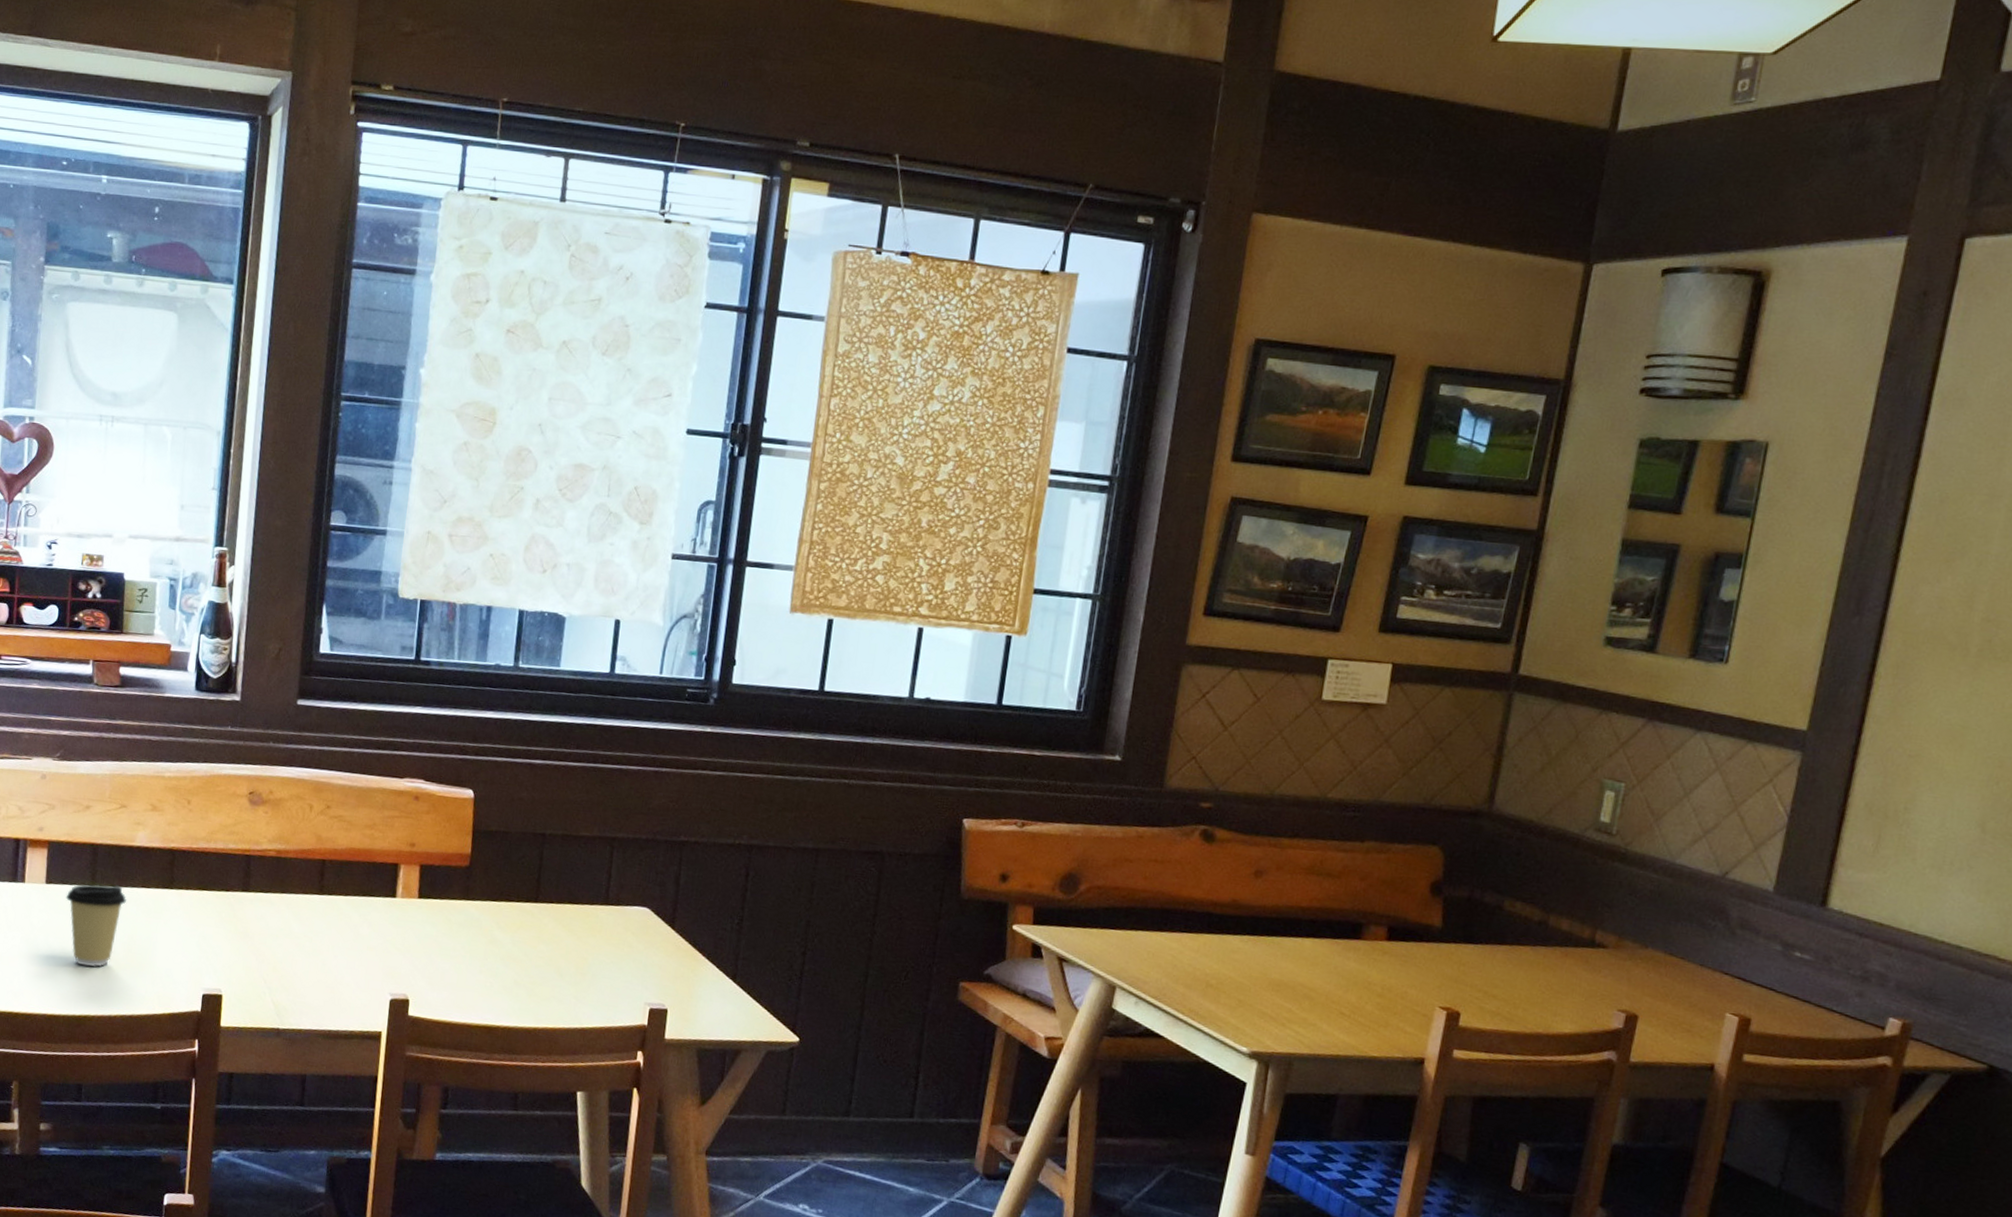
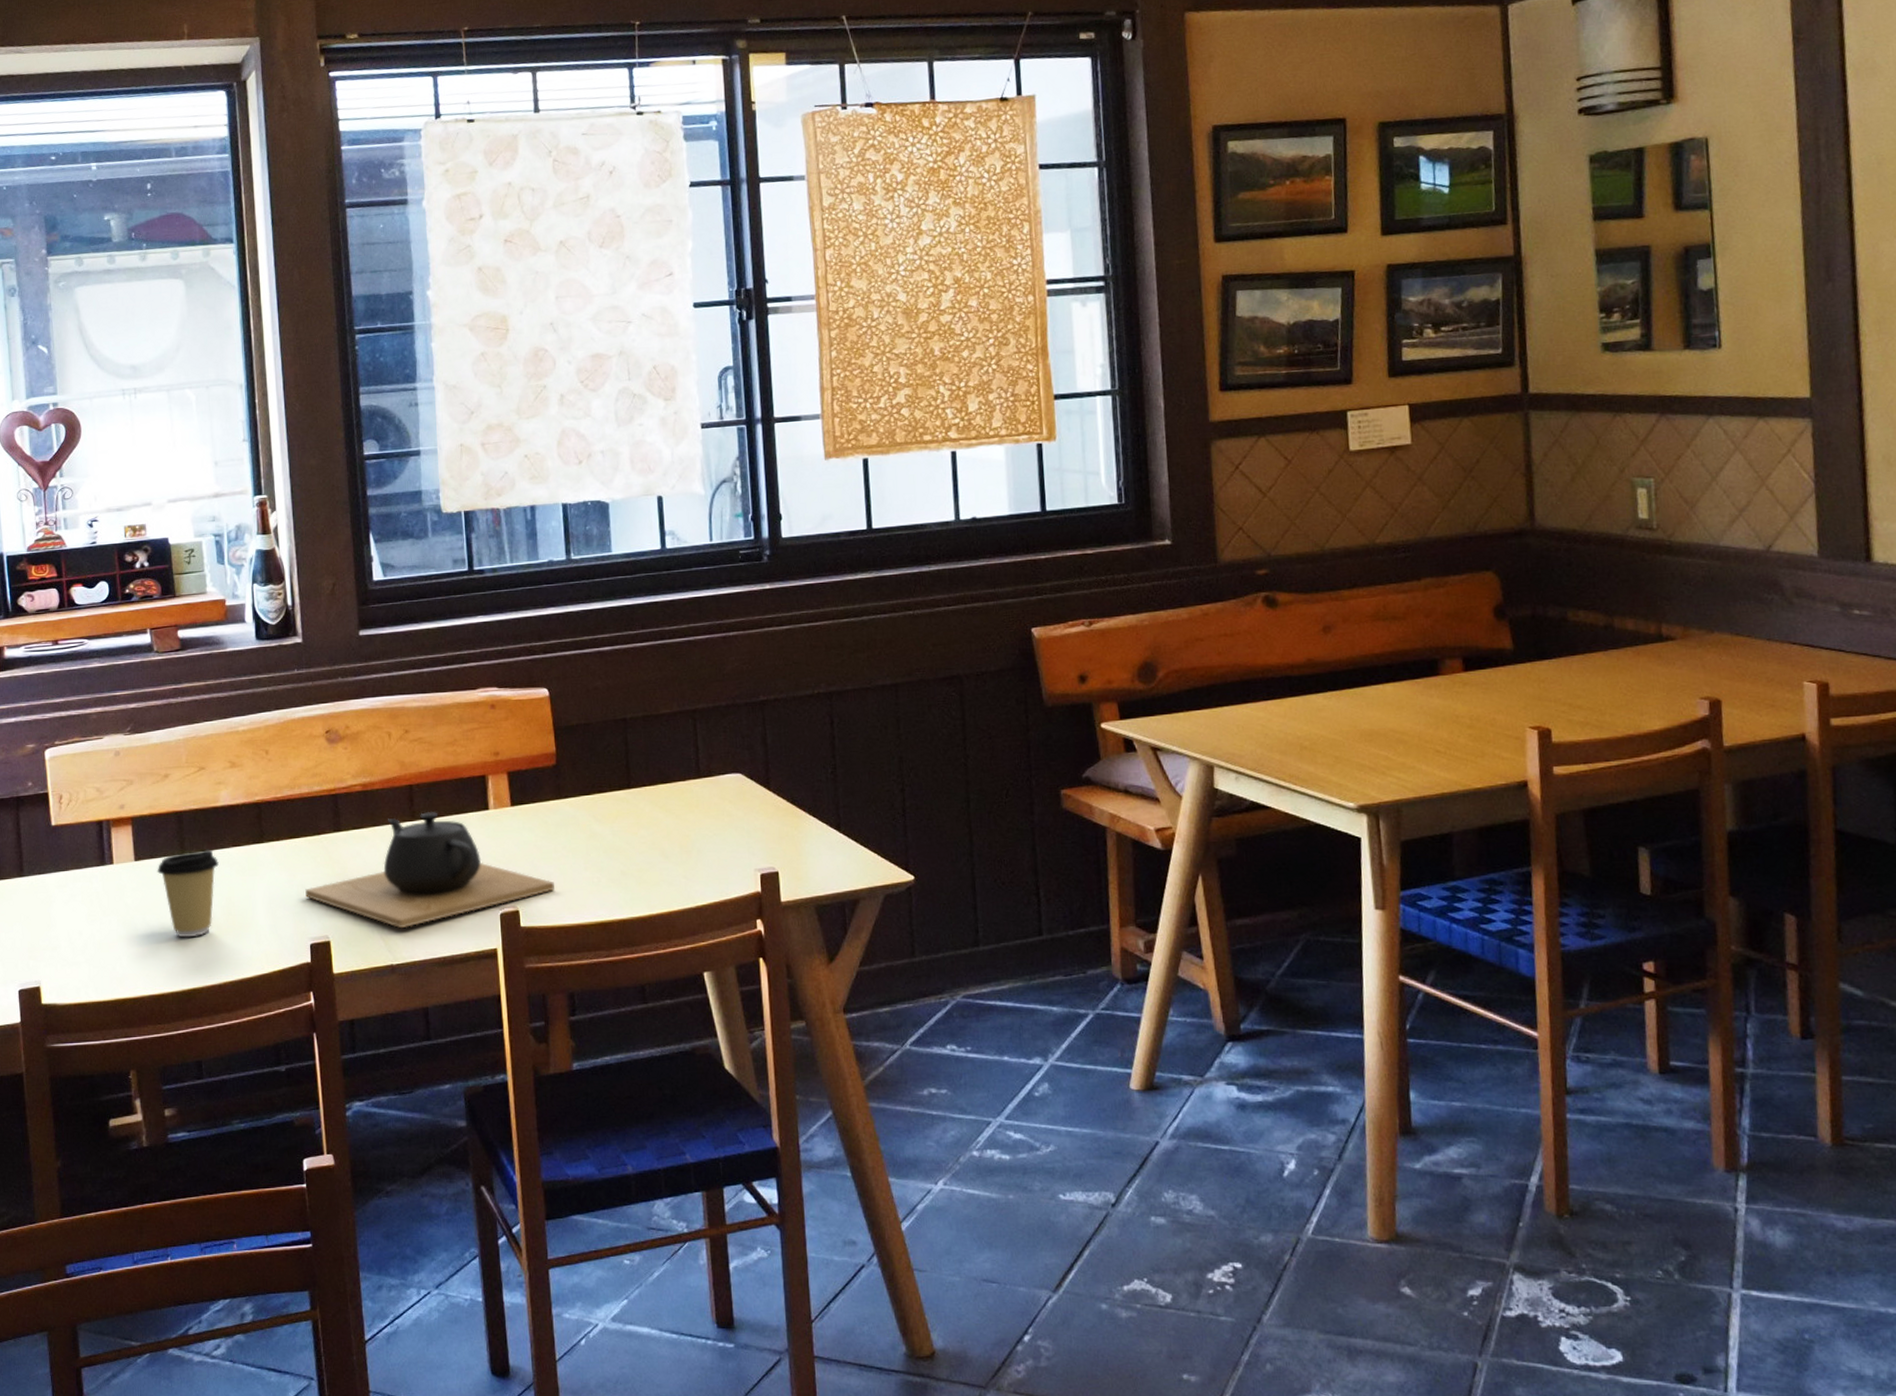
teapot: none [205,888,448,996] -> present [305,811,555,929]

